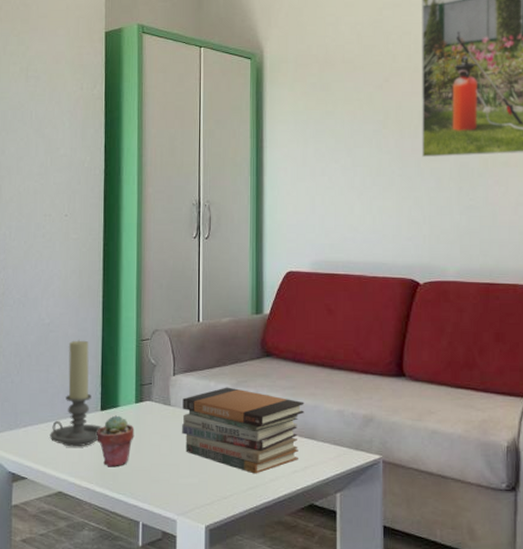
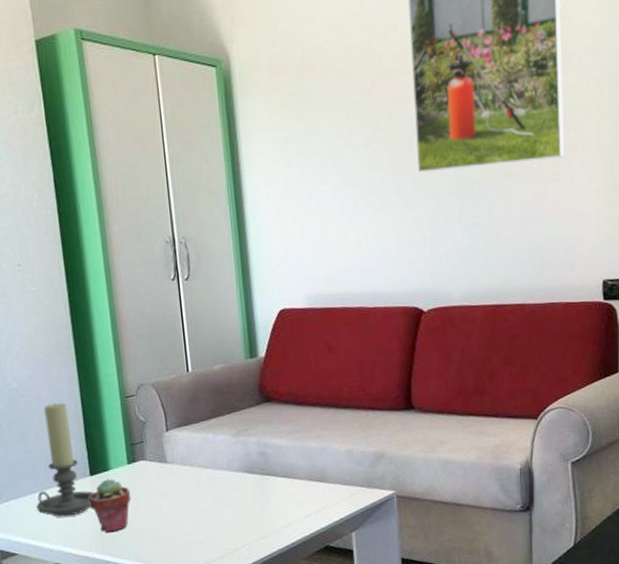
book stack: present [182,387,305,474] -> none [179,437,312,523]

